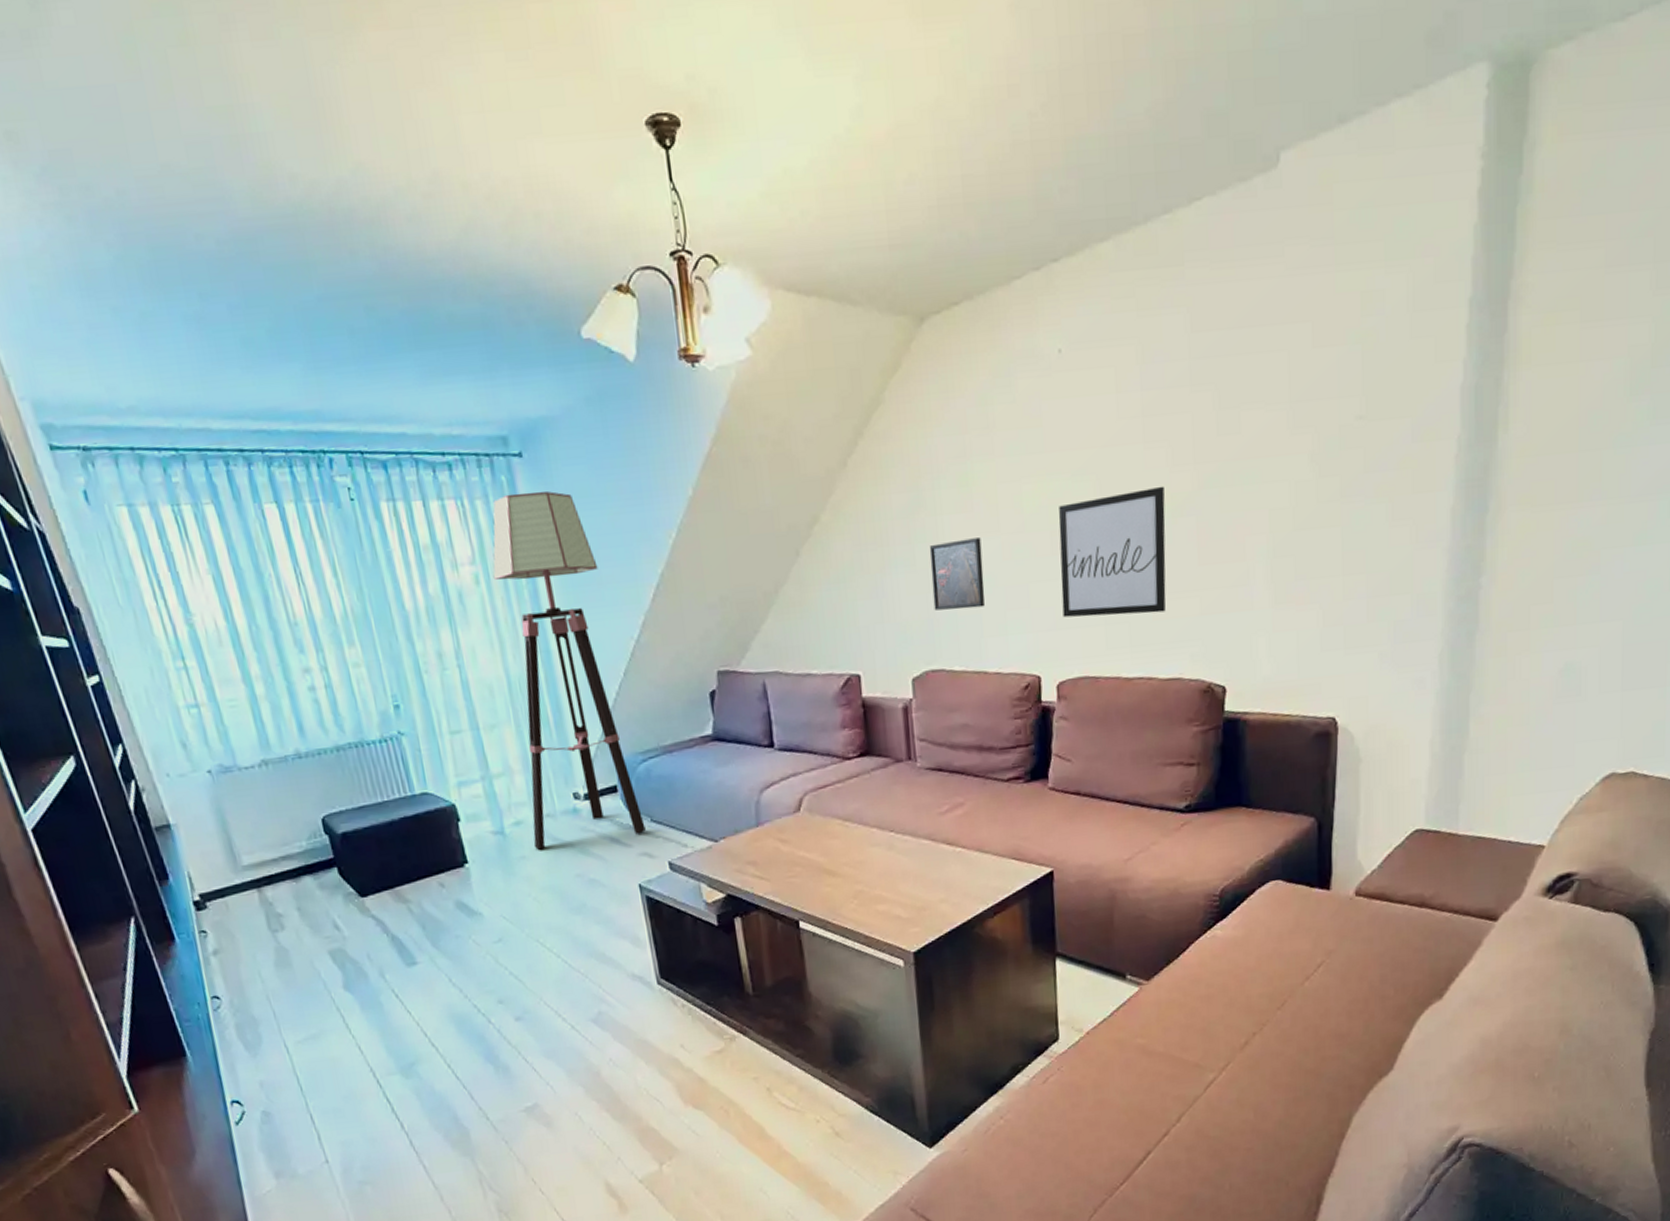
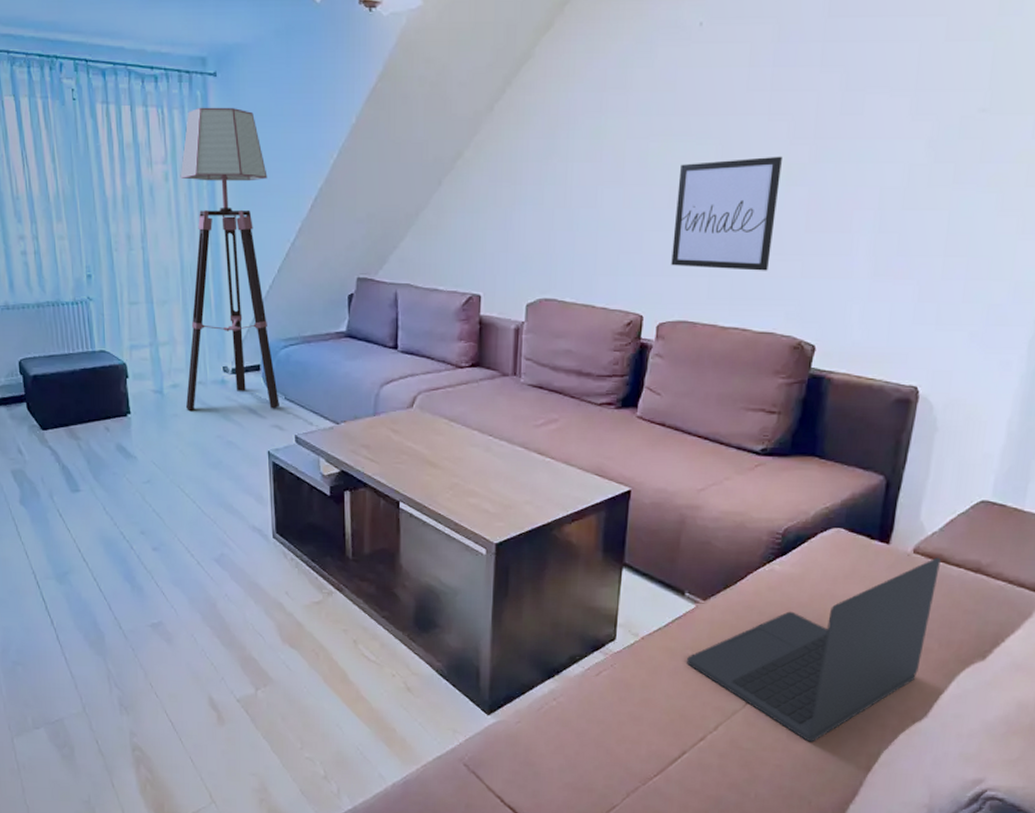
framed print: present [929,538,985,611] -> none [554,186,605,248]
laptop: none [1138,896,1384,1118] -> present [687,557,941,742]

